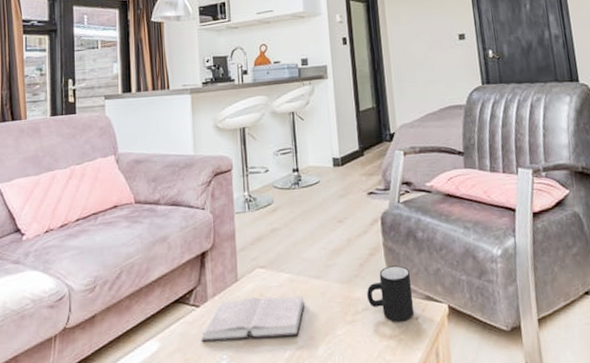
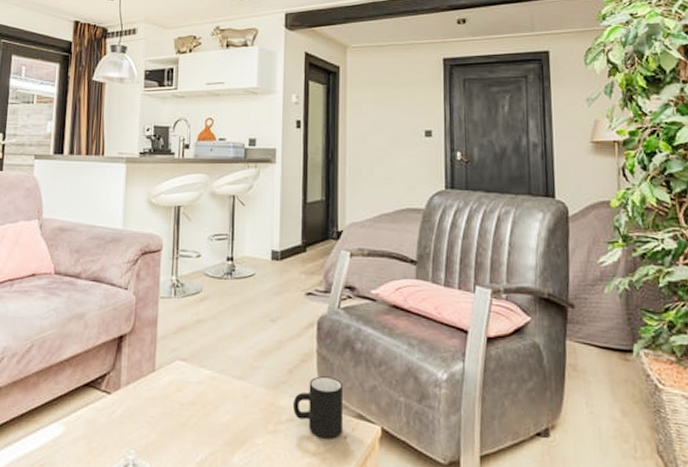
hardback book: present [202,295,305,342] -> none [110,391,225,440]

